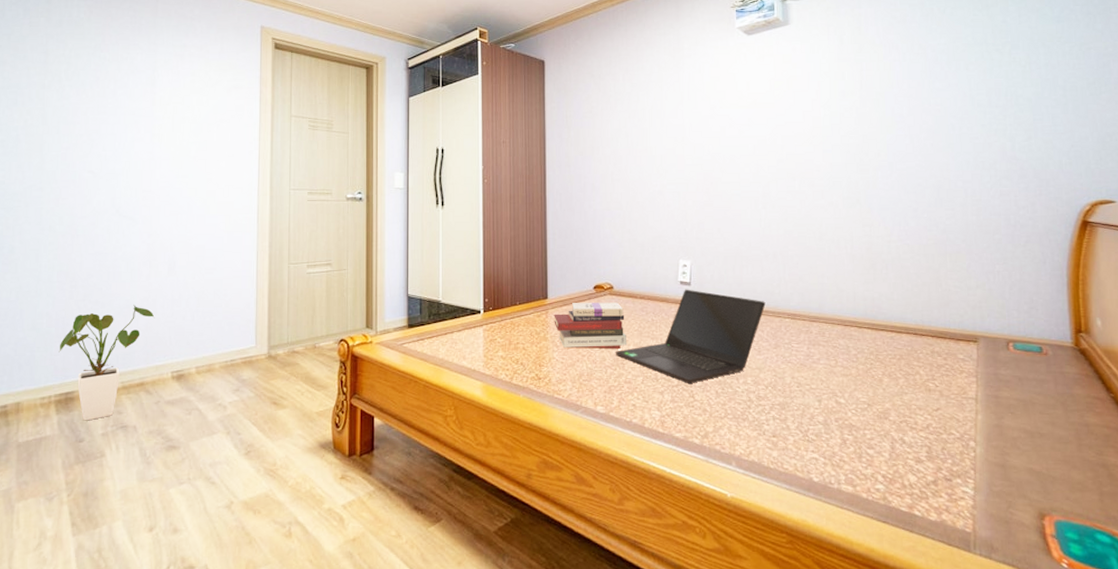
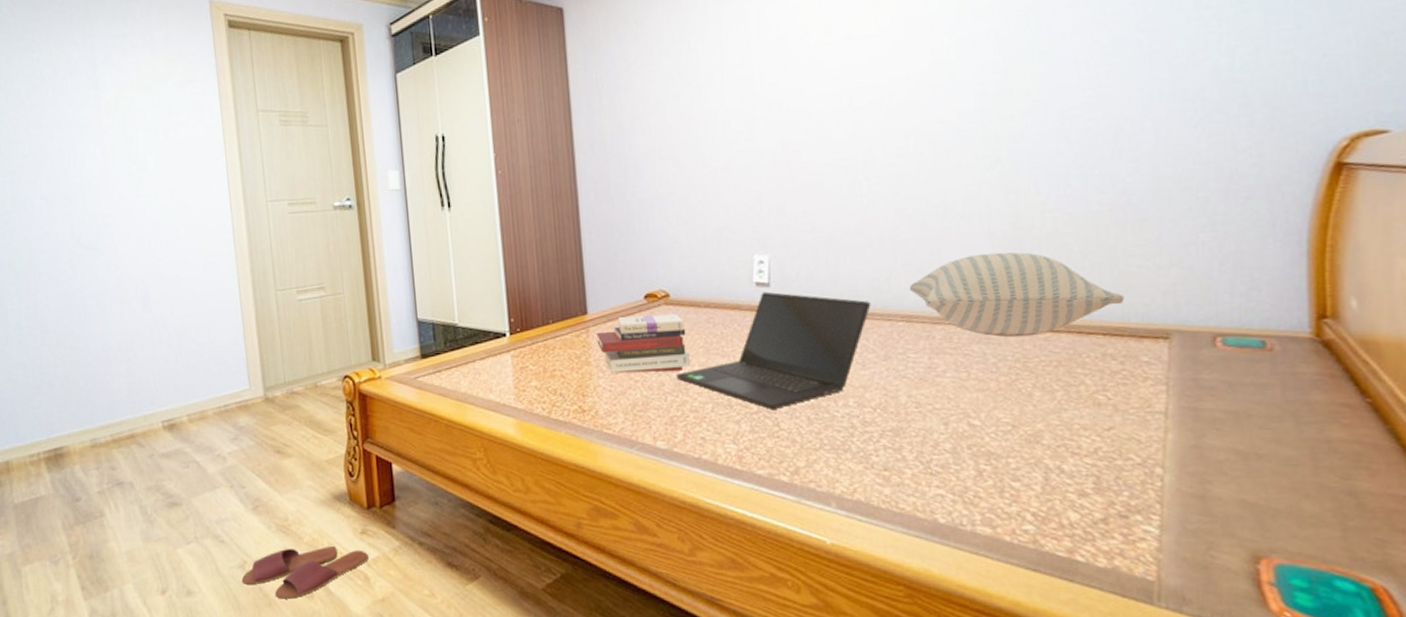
house plant: present [59,305,154,421] -> none [40,348,134,479]
slippers: none [226,490,345,538] -> present [241,546,368,599]
pillow: none [793,270,946,335] -> present [909,252,1124,338]

